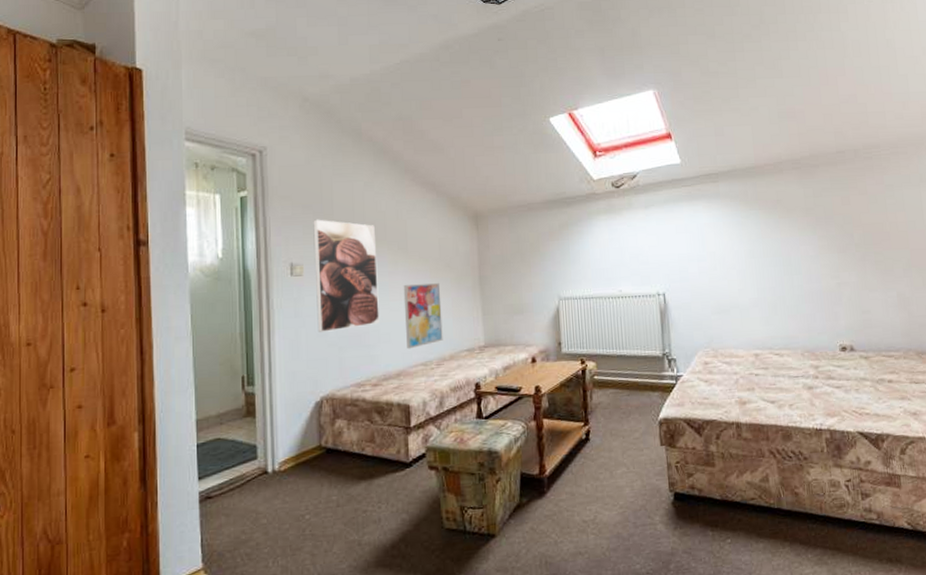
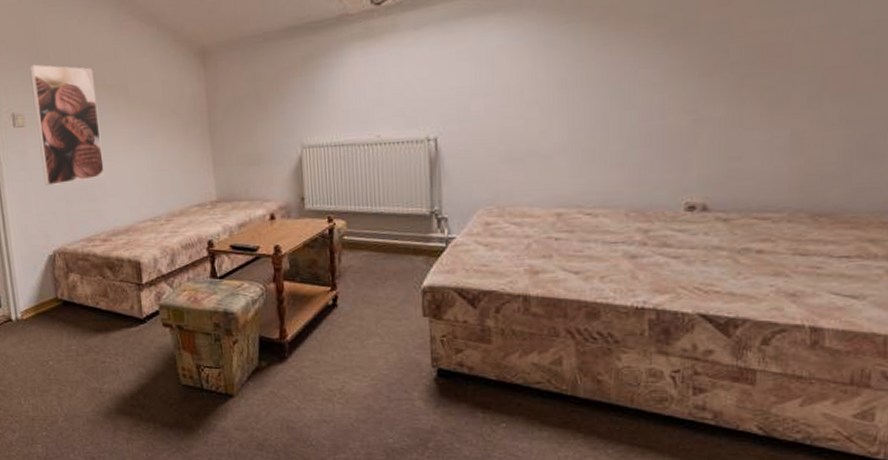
wall art: present [403,283,443,350] -> none [126,131,172,204]

